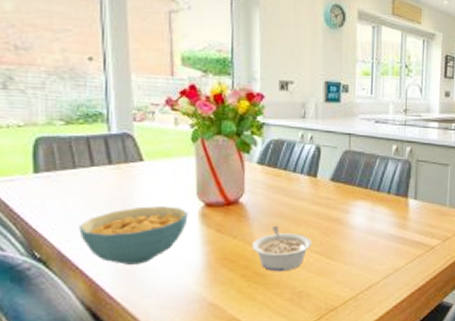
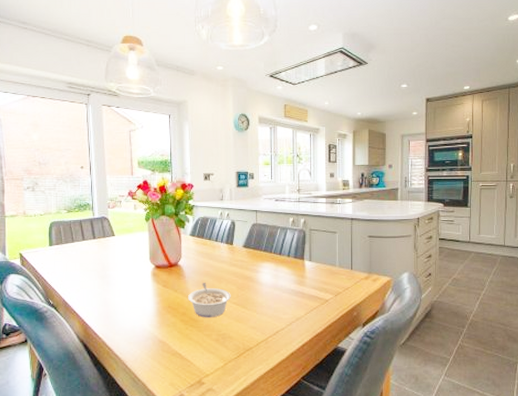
cereal bowl: present [79,206,188,265] -> none [75,268,144,310]

